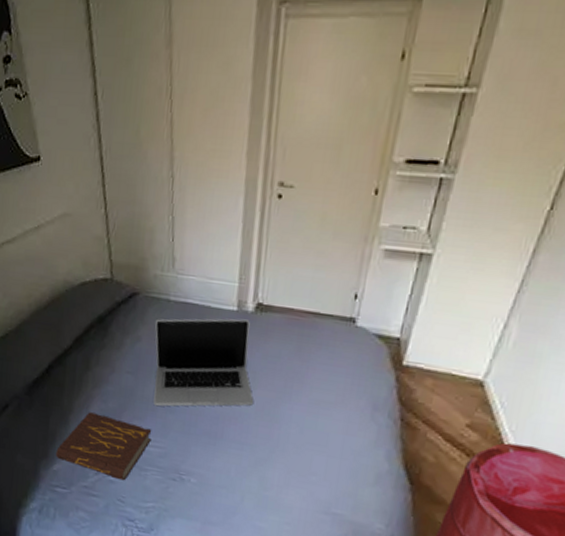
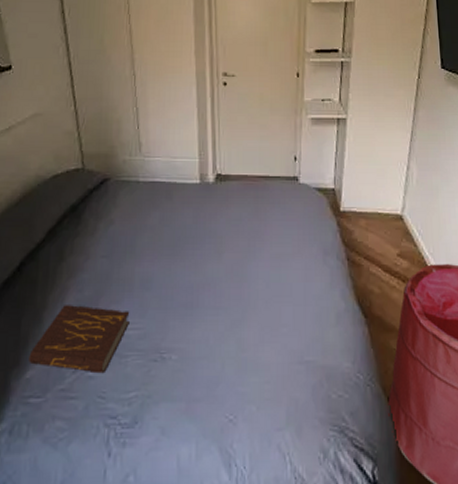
laptop: present [153,318,254,407] -> none [126,190,224,286]

